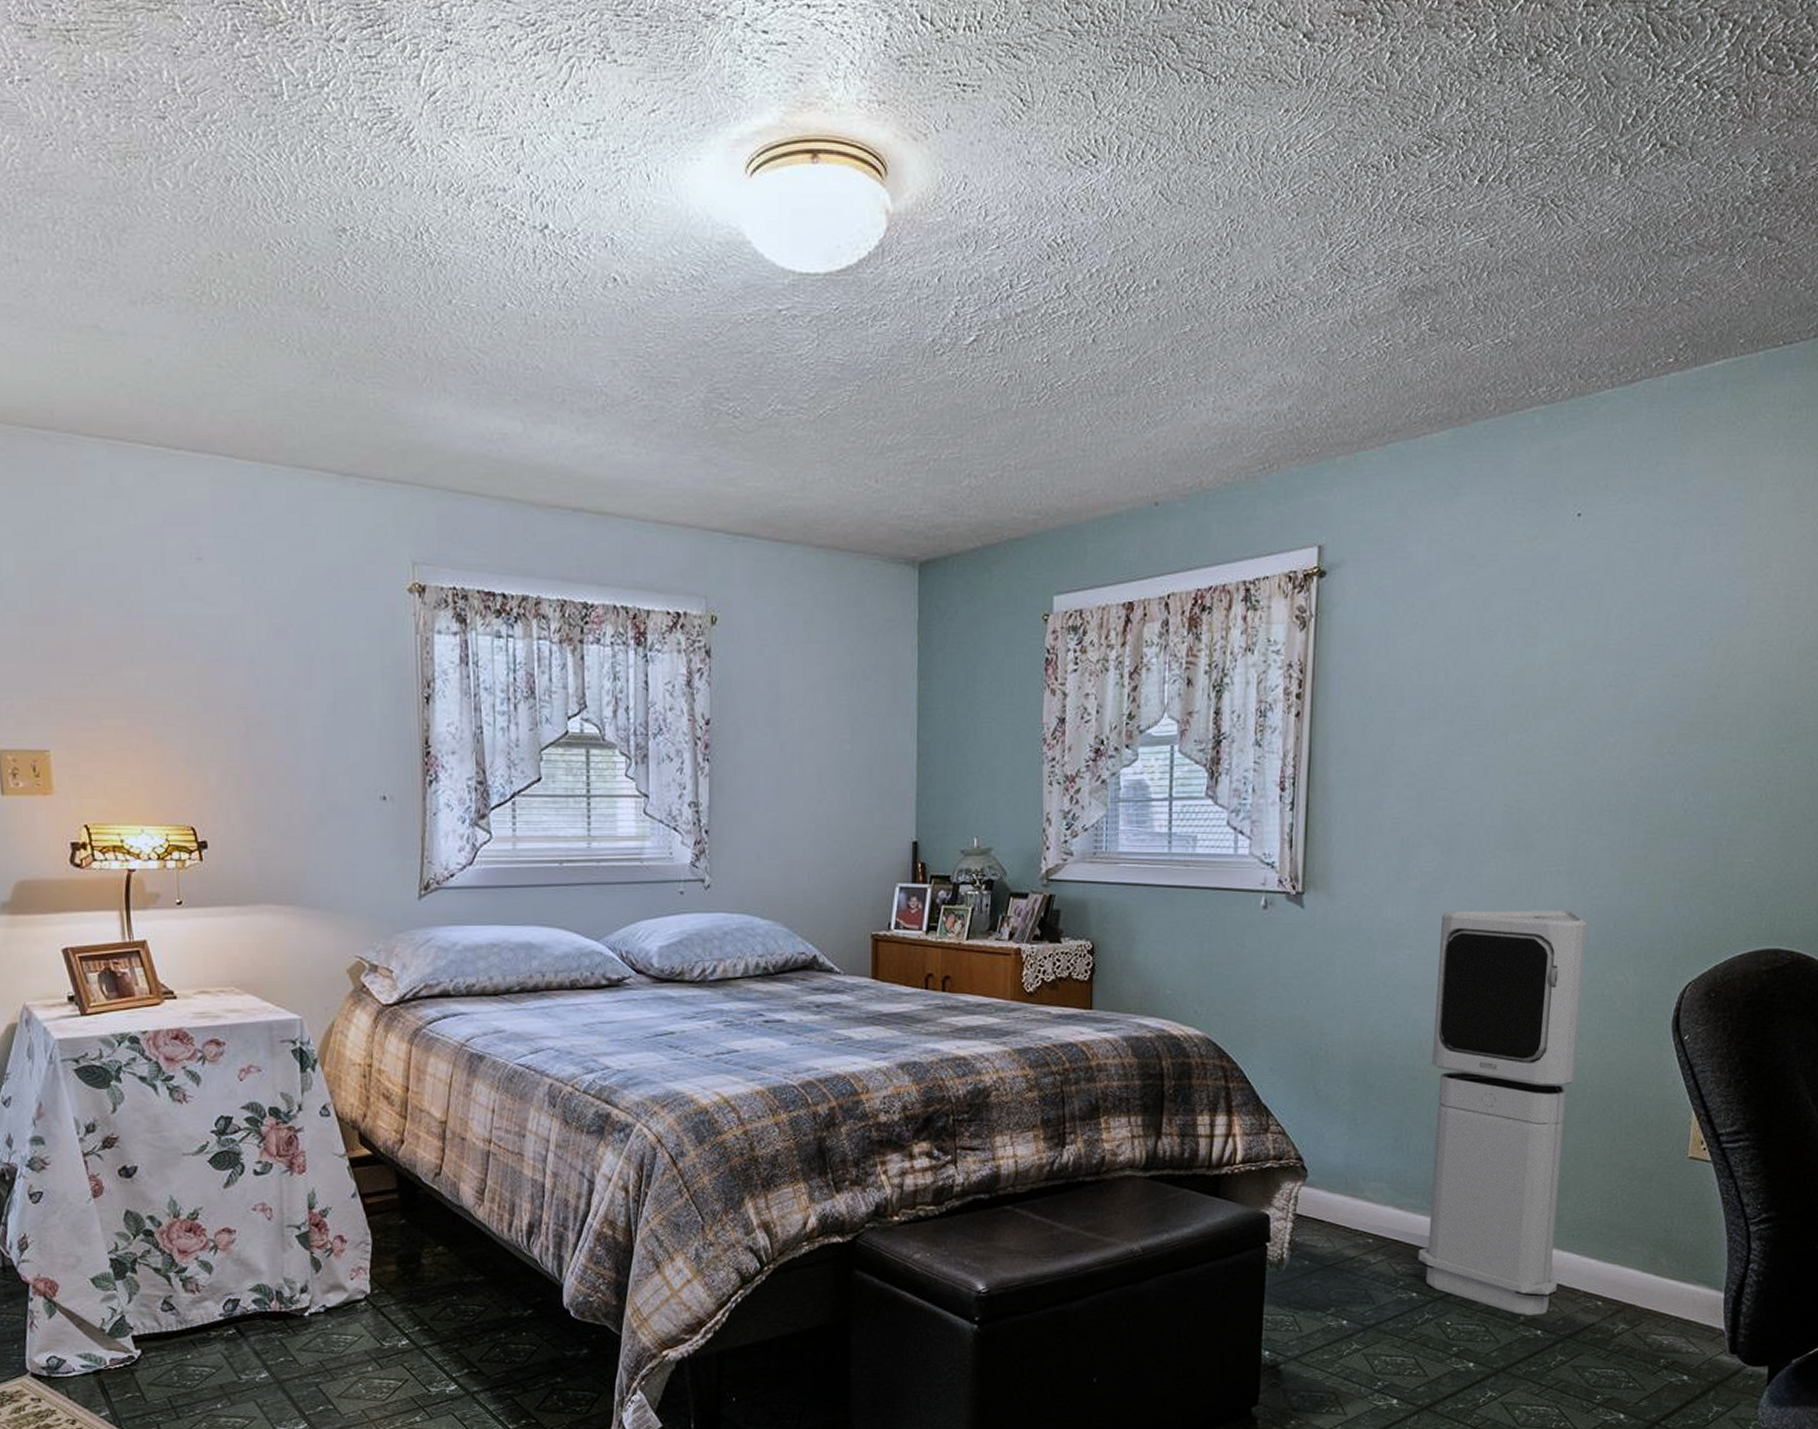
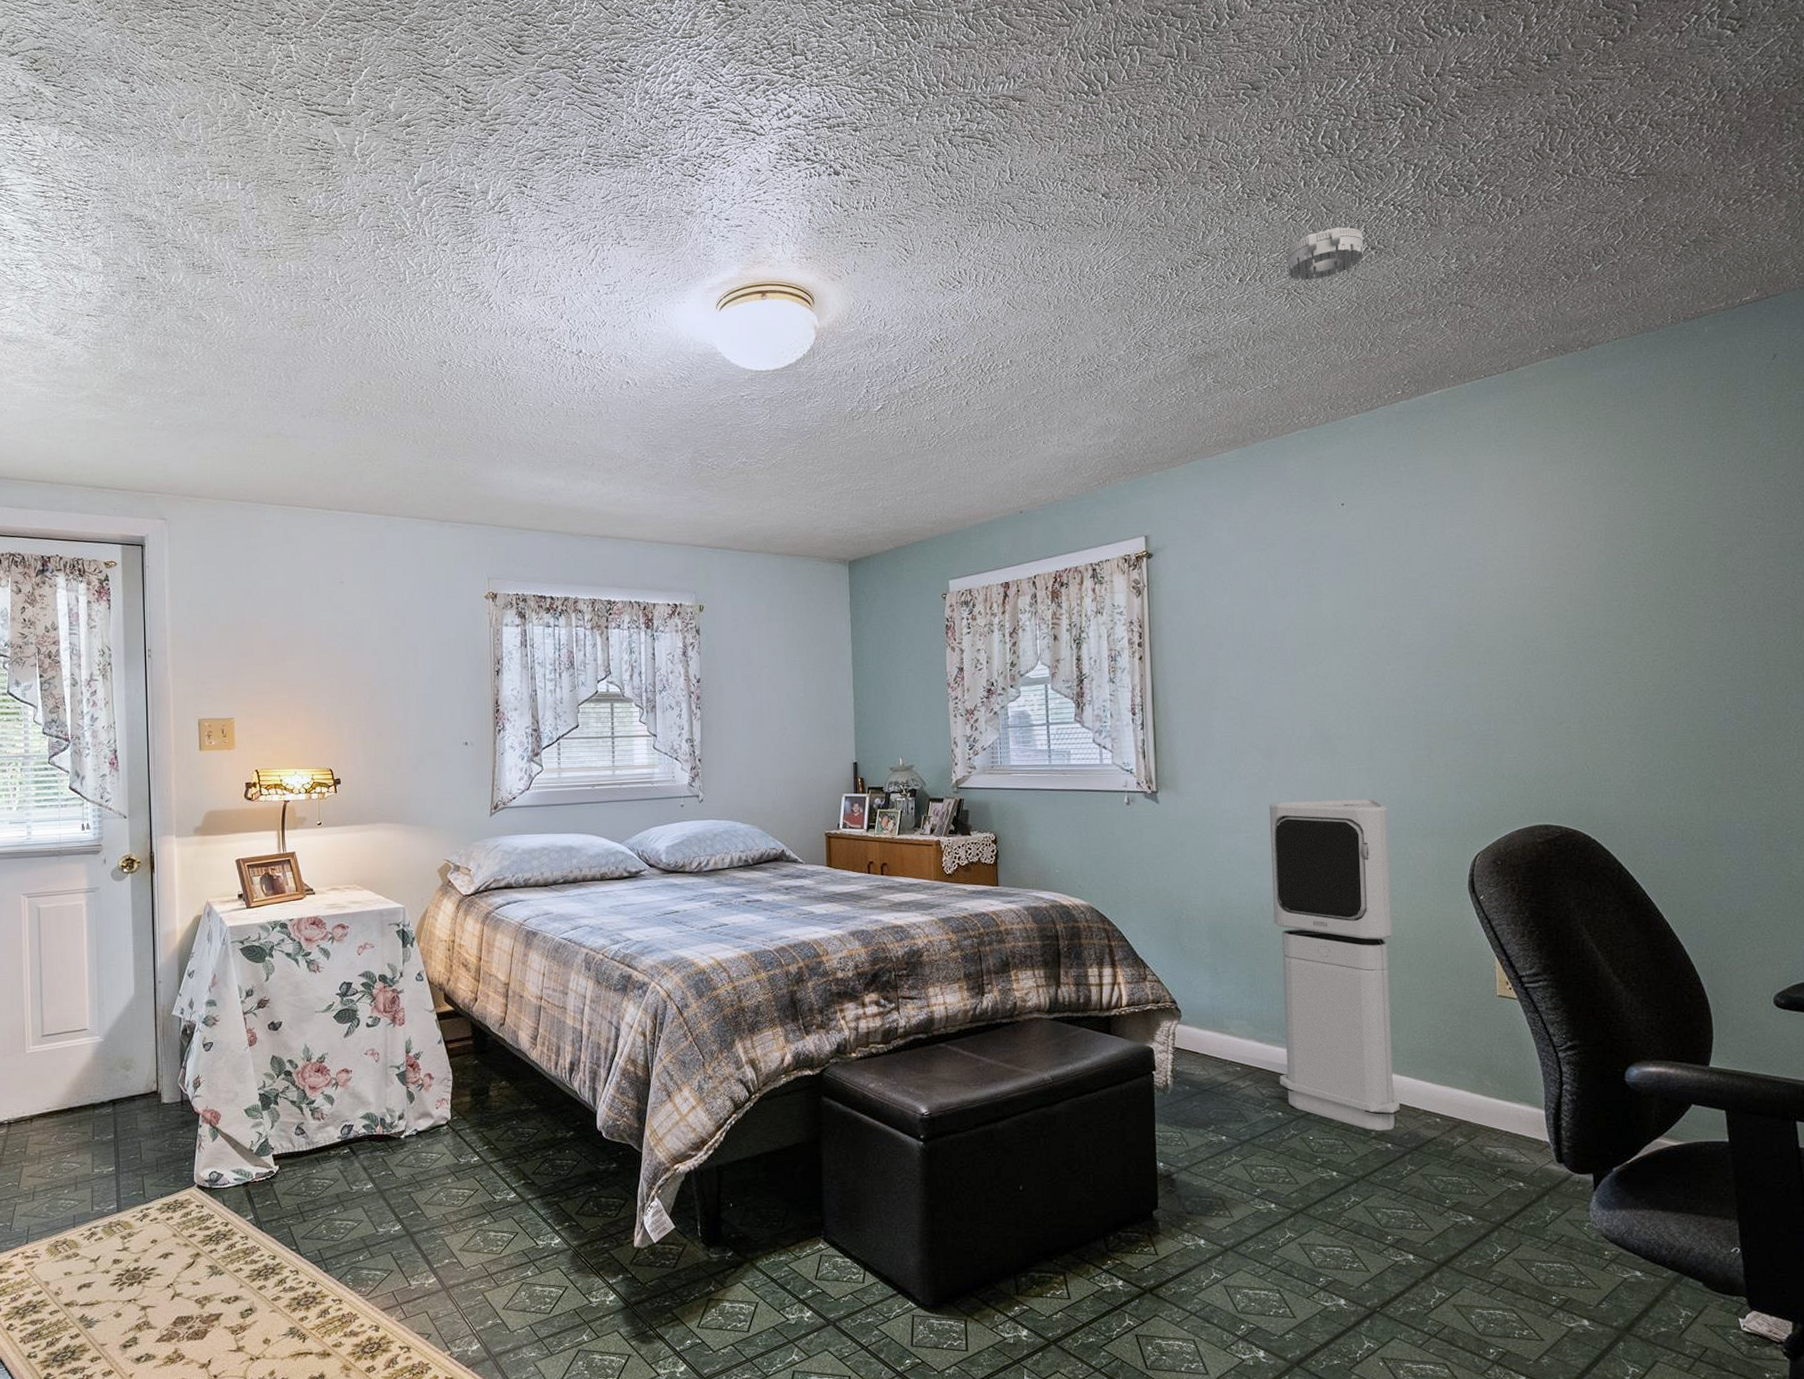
smoke detector: none [1545,109,1653,188] -> present [1287,227,1364,281]

